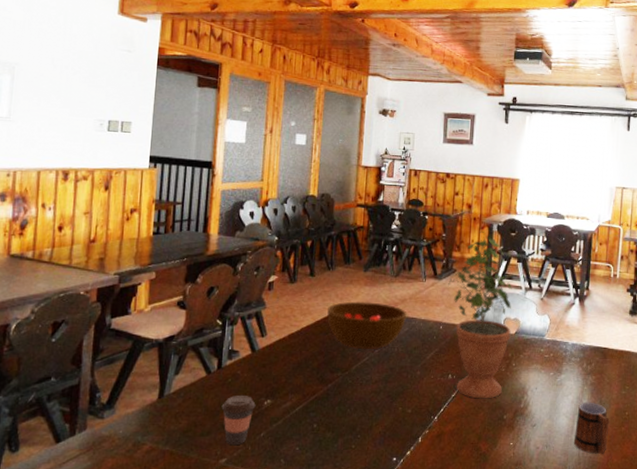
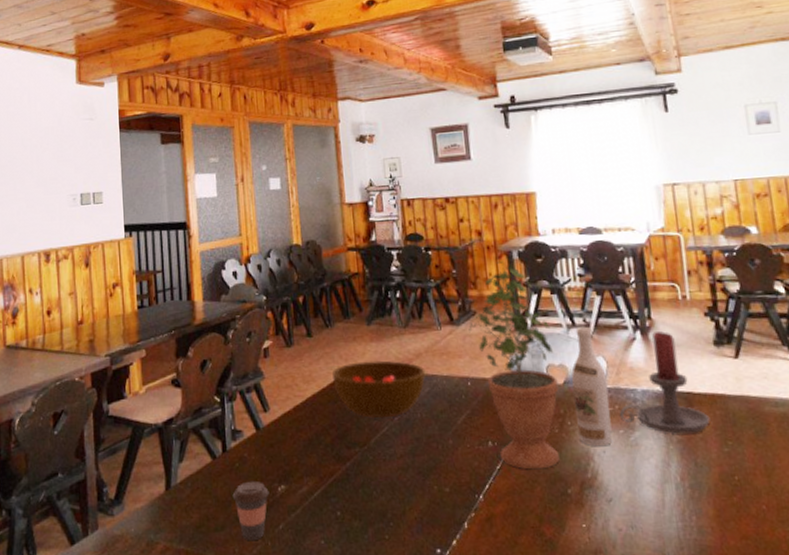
wine bottle: none [520,290,548,384] -> present [571,326,613,447]
candle holder: none [552,300,617,379] -> present [619,332,711,434]
mug: present [574,403,610,454] -> none [666,466,716,535]

